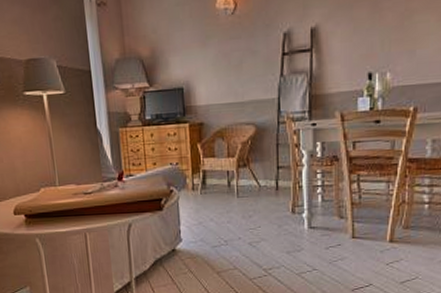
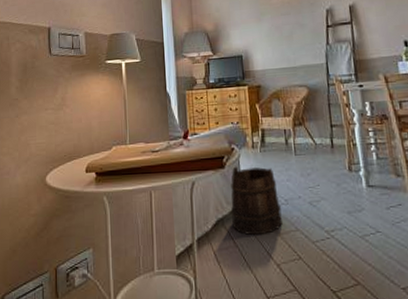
bucket: none [169,208,221,274] -> present [231,166,282,236]

